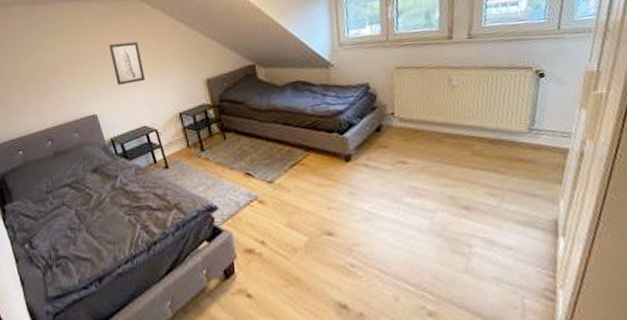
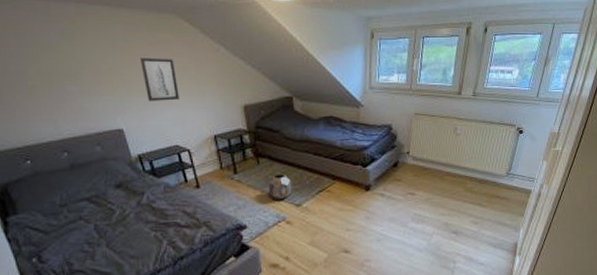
planter: none [236,148,263,177] -> present [268,174,292,200]

